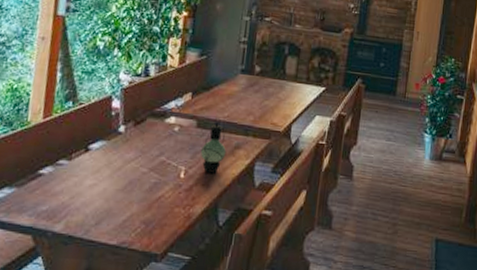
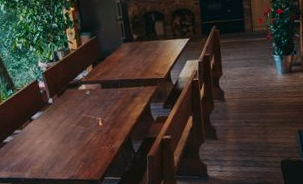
lantern: present [200,118,227,173] -> none [108,78,128,118]

